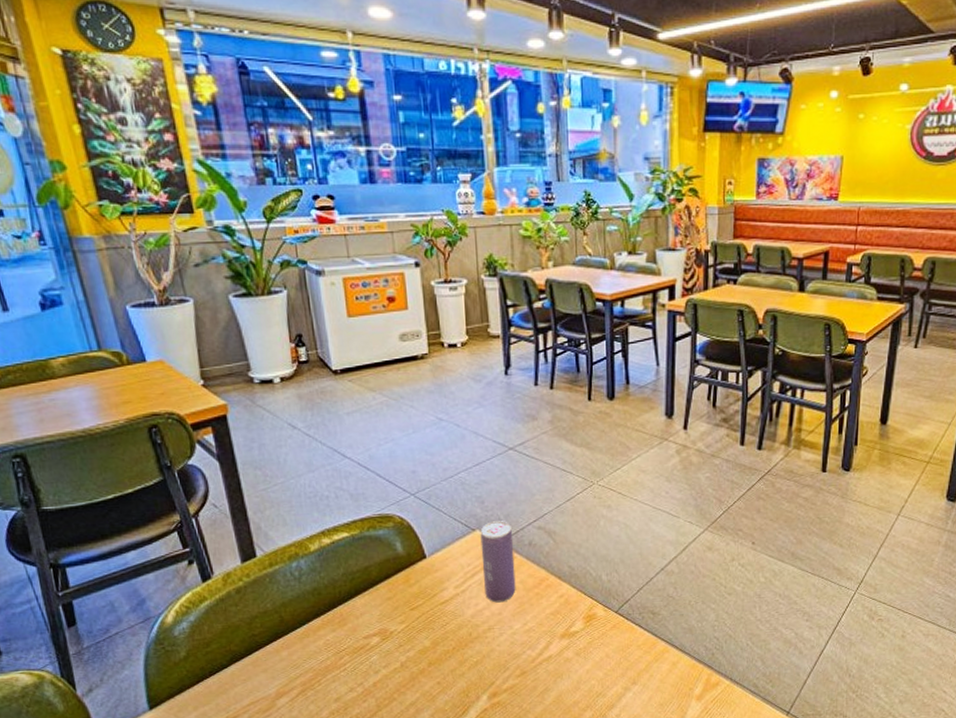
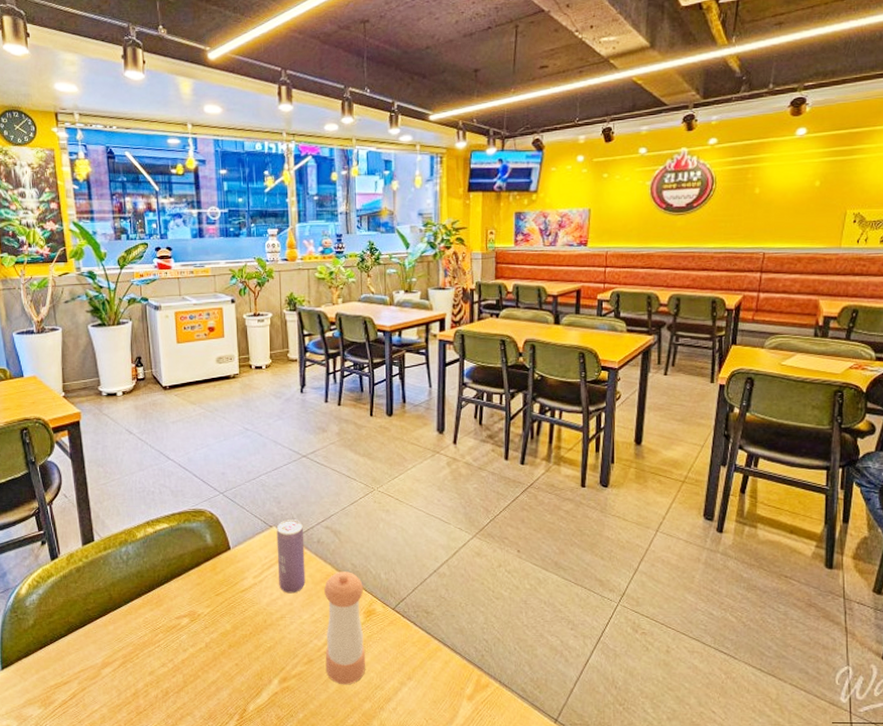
pepper shaker: none [538,575,586,695] -> present [324,572,366,685]

